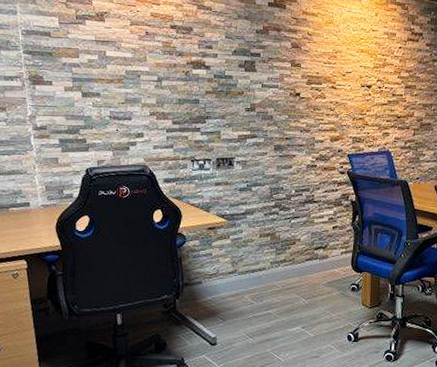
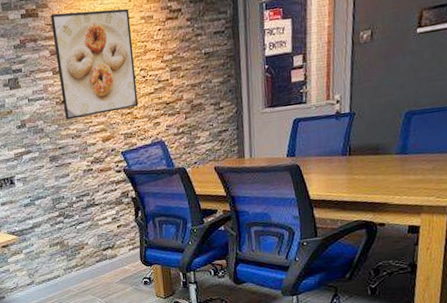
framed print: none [296,9,374,114] -> present [50,8,139,120]

